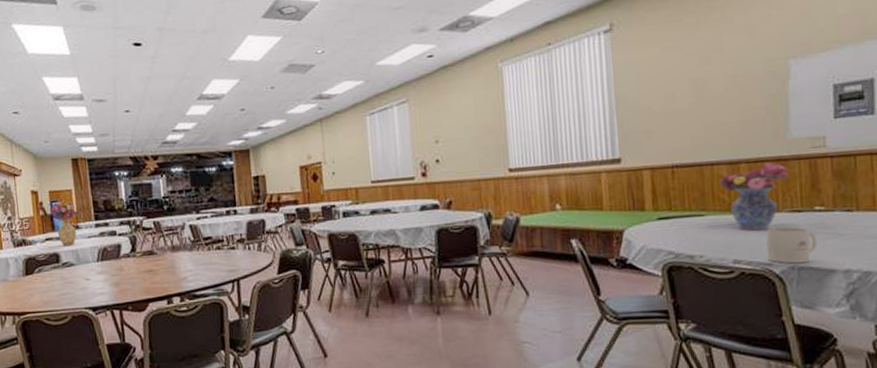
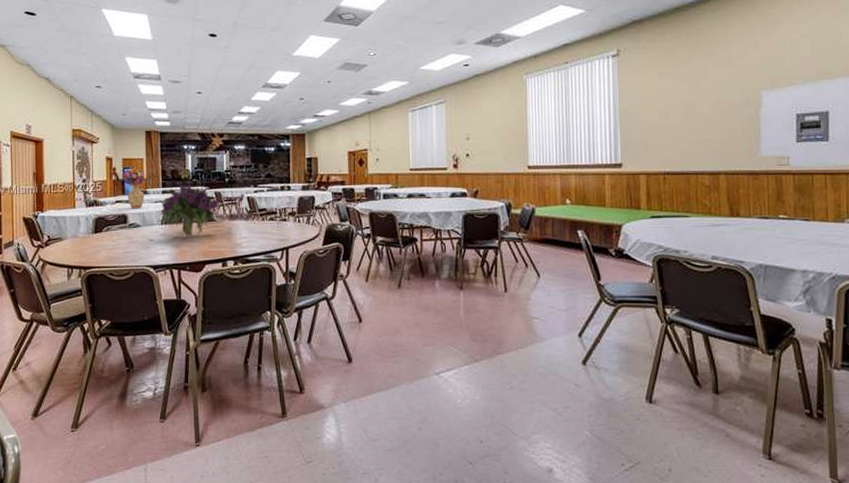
bouquet: none [92,215,159,273] -> present [157,185,219,236]
flower arrangement: present [719,162,789,231] -> none [702,175,759,232]
mug: present [766,226,818,264] -> none [739,230,781,262]

